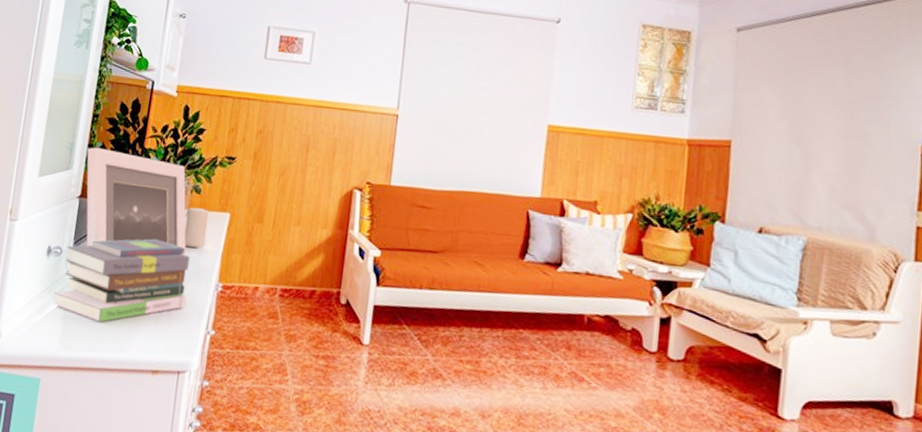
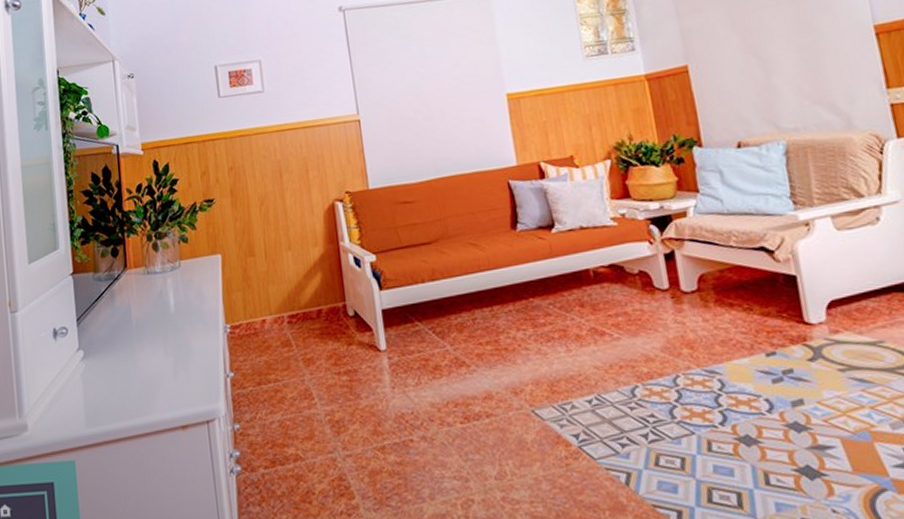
books: present [53,238,190,323] -> none [69,296,199,391]
picture frame: present [86,147,187,256] -> none [69,219,188,321]
candle: present [184,207,209,248] -> none [179,256,204,297]

